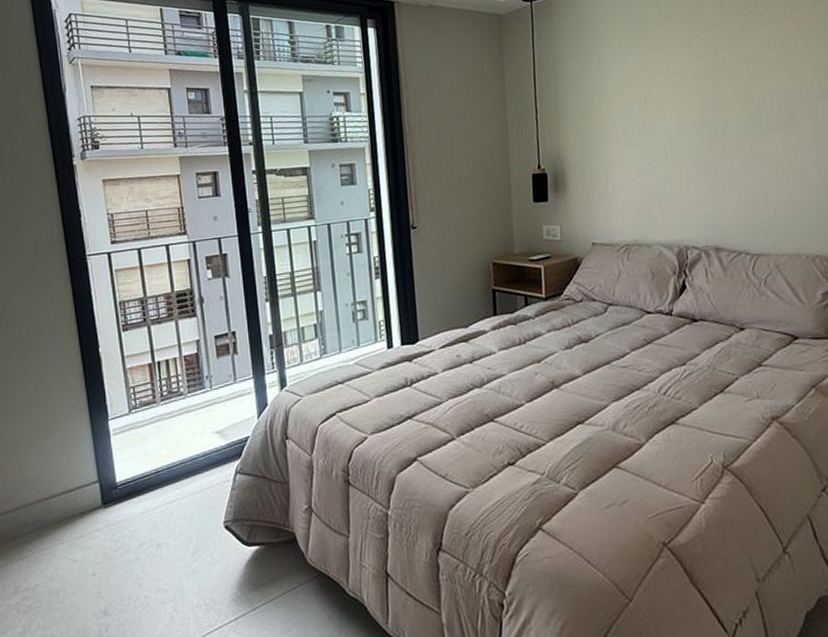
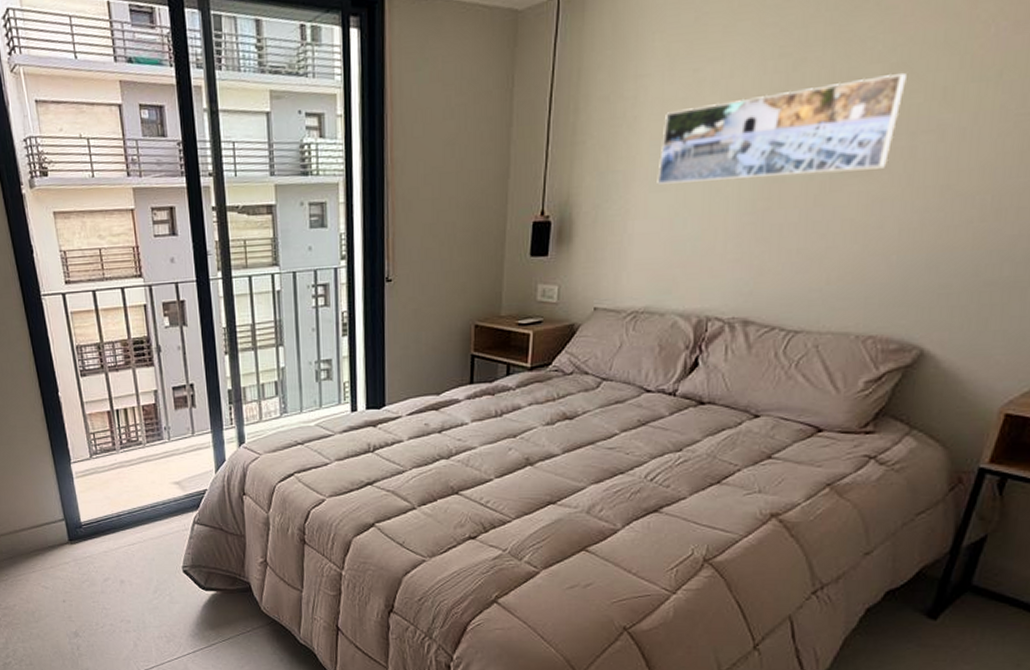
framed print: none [625,57,798,142] -> present [657,73,907,185]

